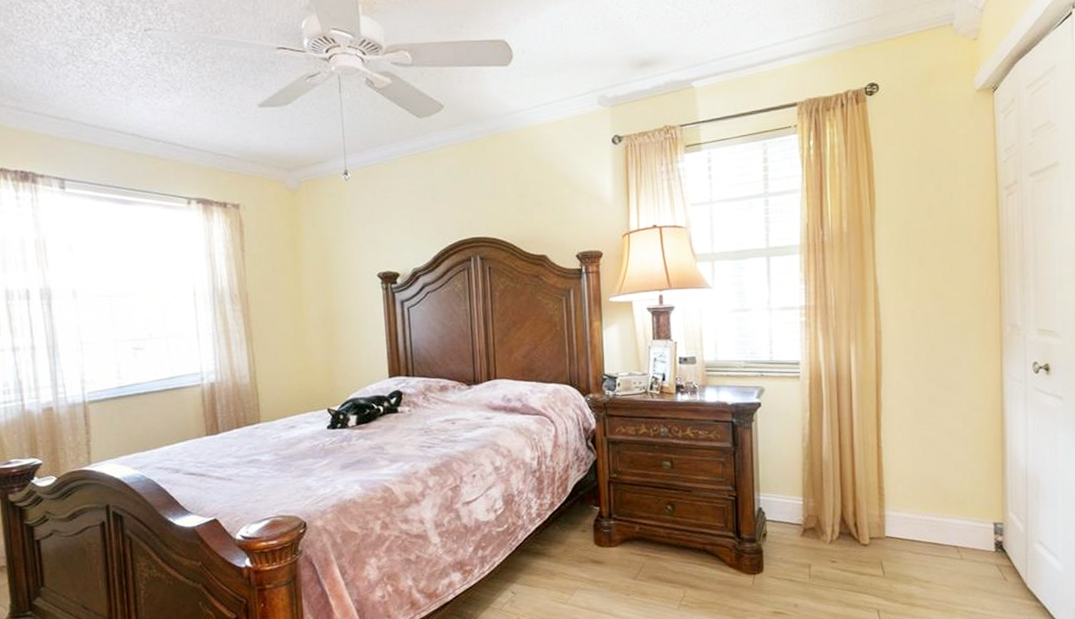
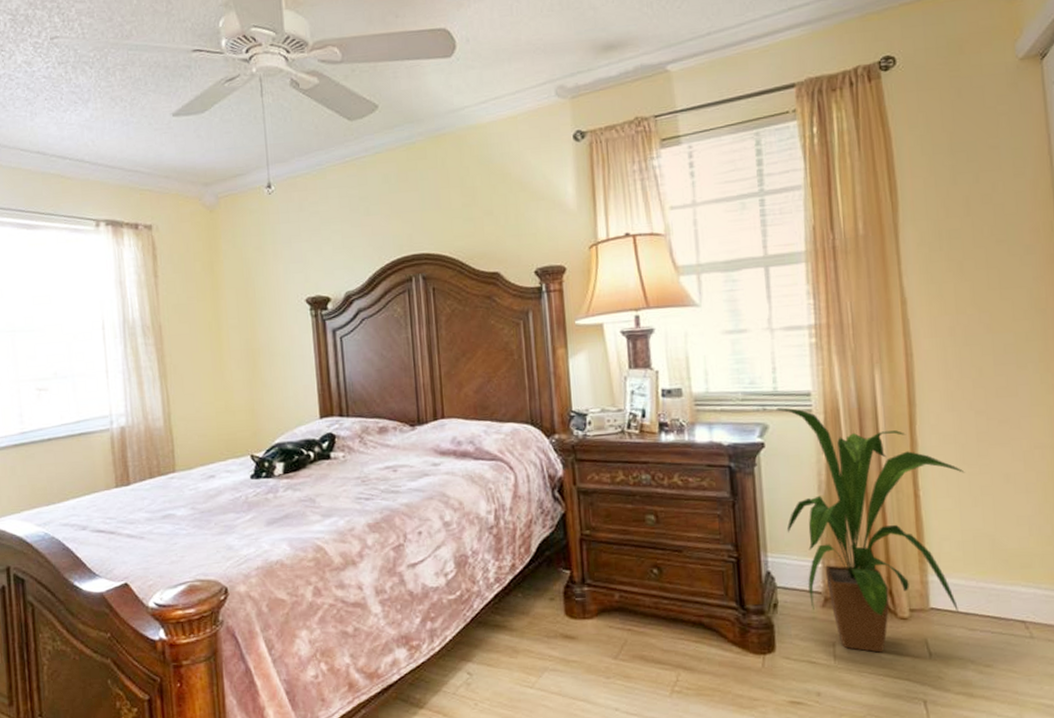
house plant: none [771,374,917,572] -> present [776,407,965,653]

